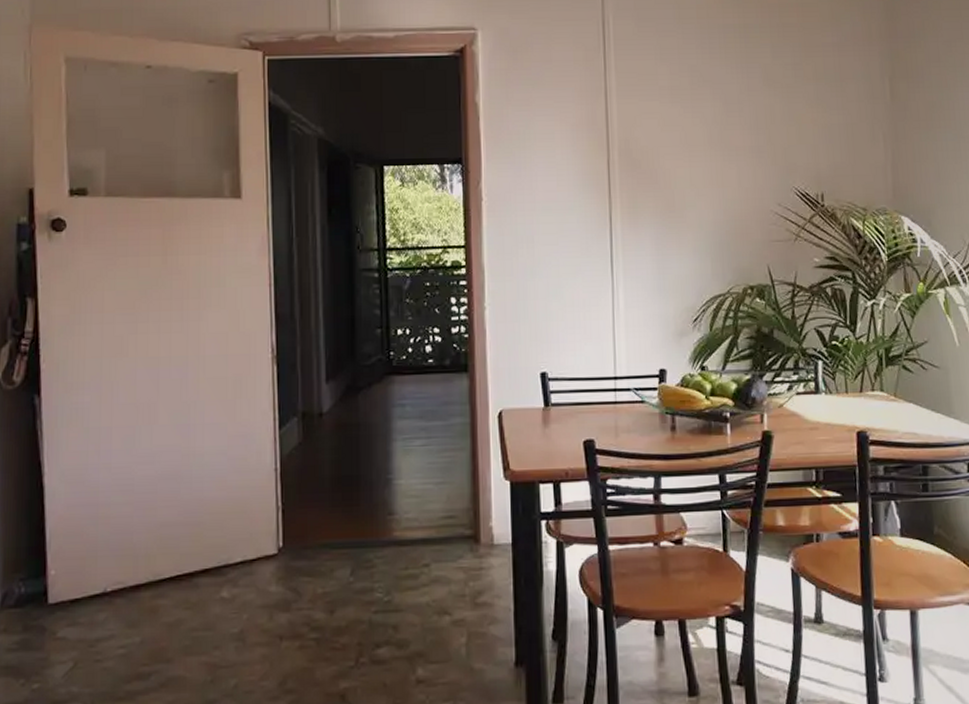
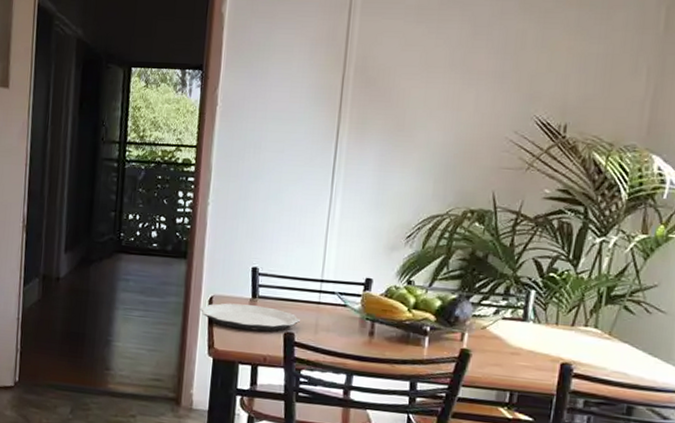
plate: none [489,414,598,444] -> present [199,303,300,331]

